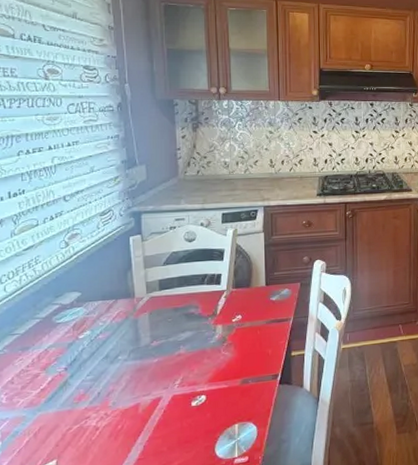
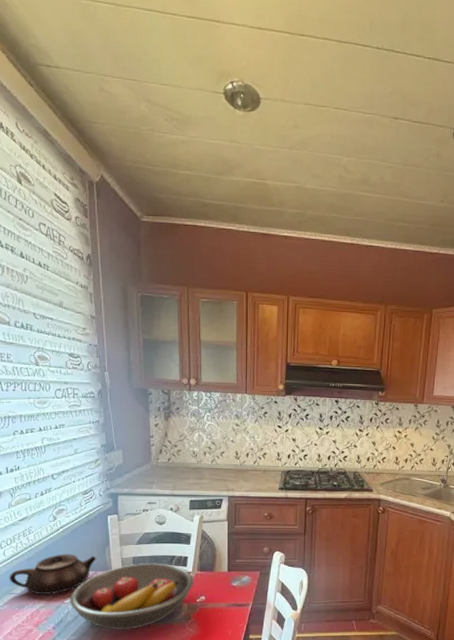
teapot: none [10,282,117,333] -> present [9,554,97,596]
fruit bowl: none [85,283,229,363] -> present [69,563,194,631]

